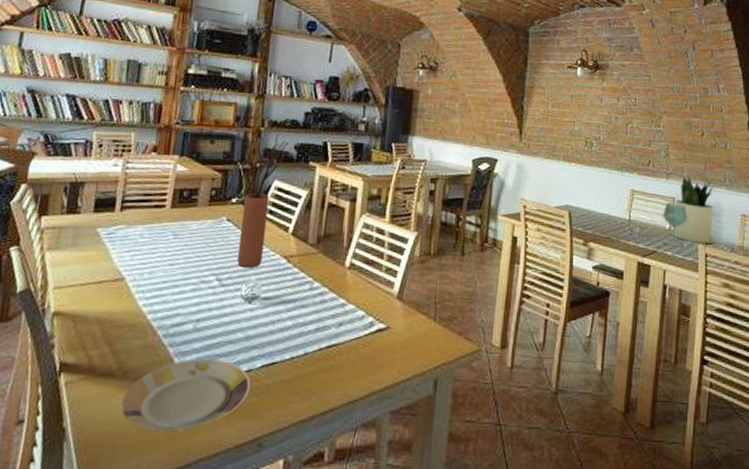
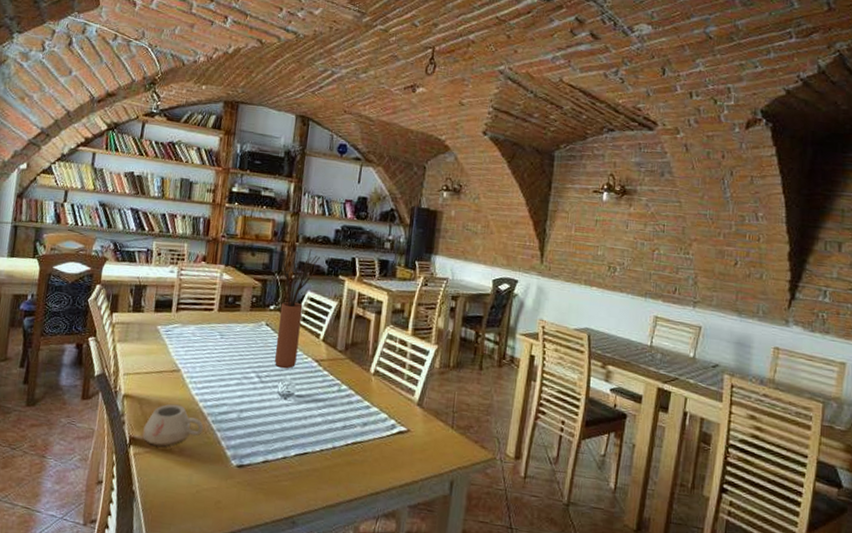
cup: none [75,319,153,371] -> present [141,403,204,447]
plate: present [121,358,251,432] -> none [179,443,286,503]
wine glass: present [662,202,688,248] -> none [685,331,714,377]
planter: present [669,176,716,245] -> none [693,305,747,376]

